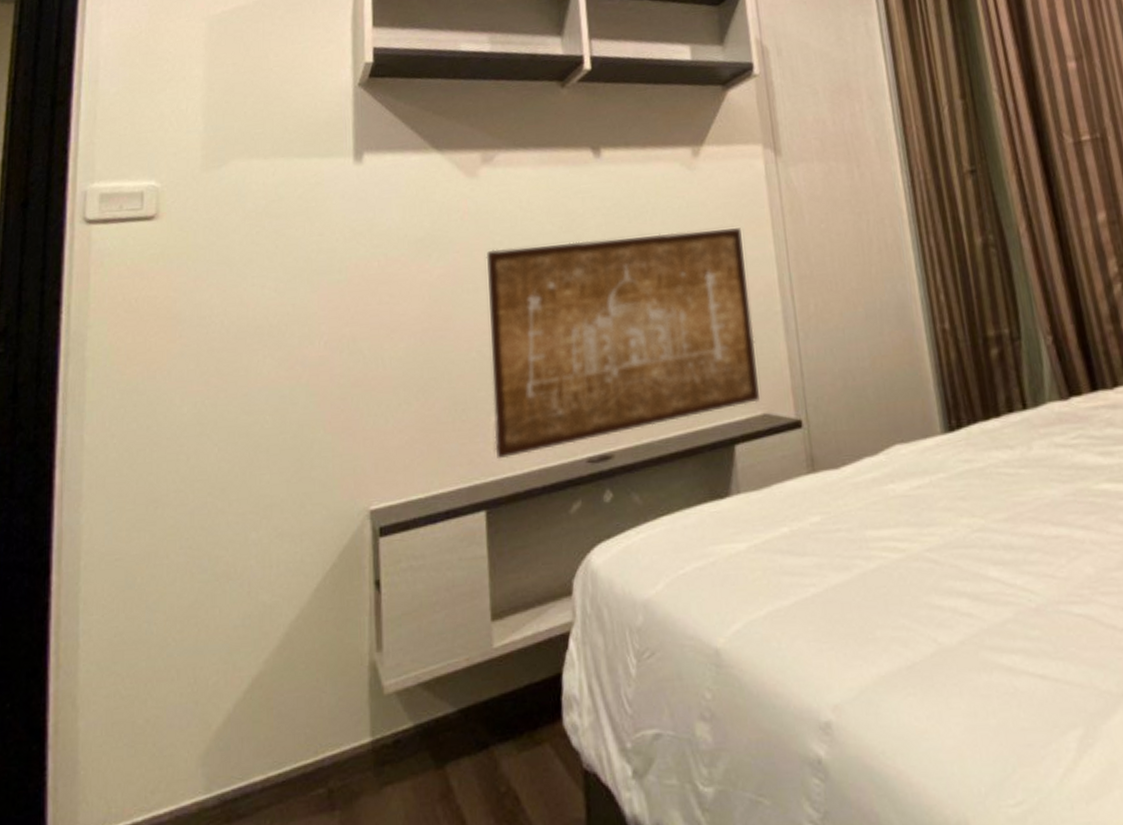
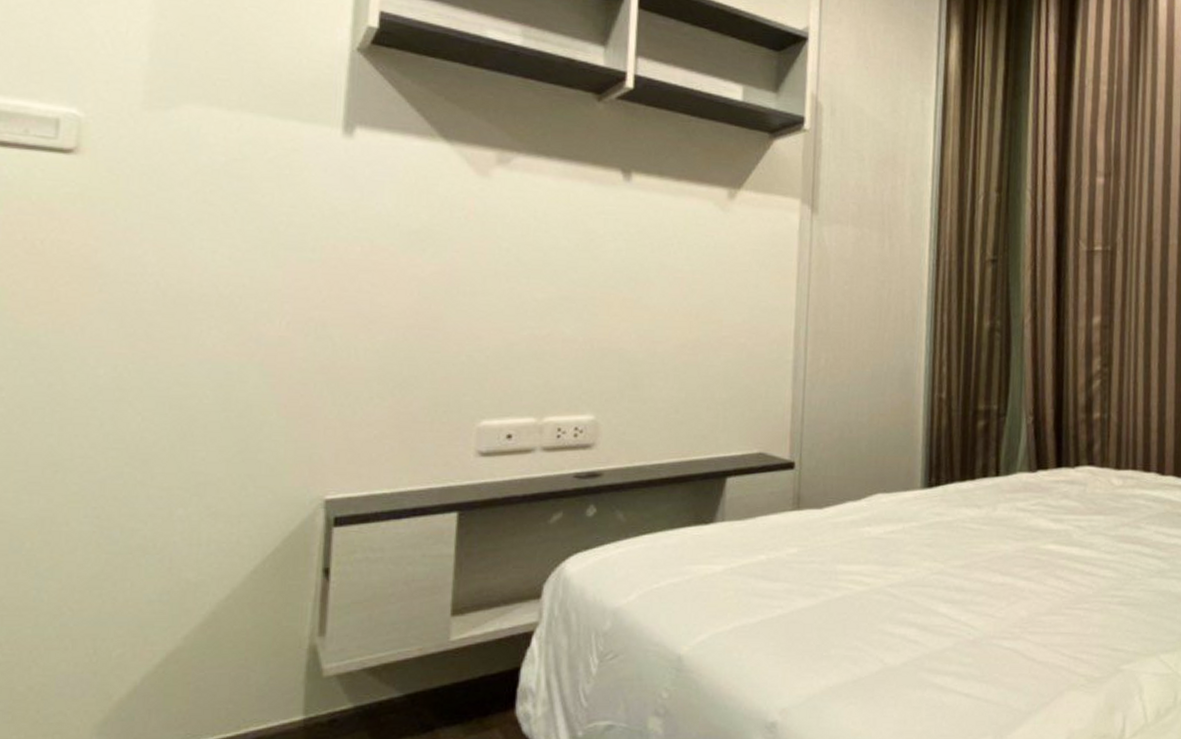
wall art: present [486,228,759,460] -> none [476,255,766,465]

